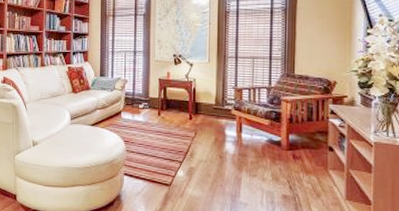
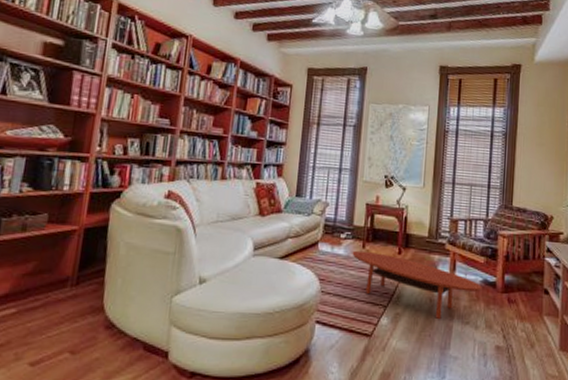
coffee table: none [150,117,268,173] -> present [352,250,482,320]

